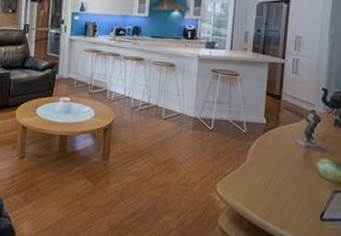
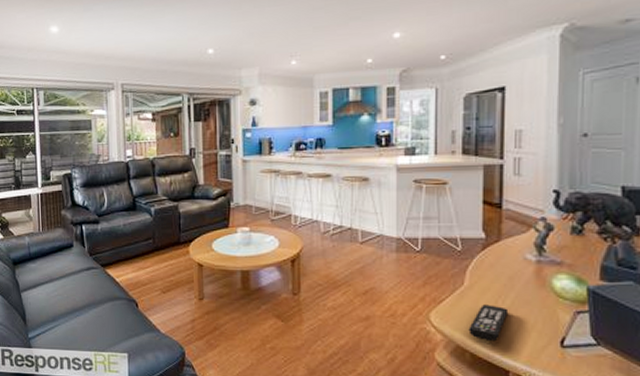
remote control: none [247,179,281,212] -> present [468,304,509,342]

